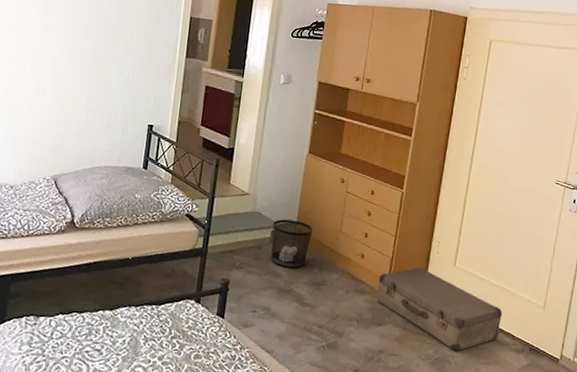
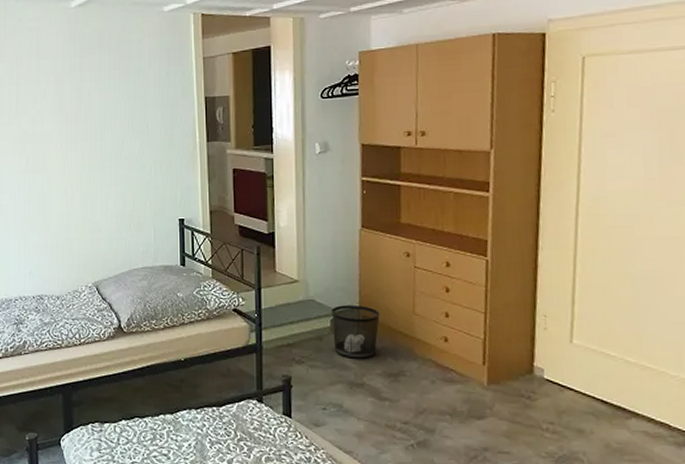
suitcase: present [377,267,503,351] -> none [470,348,649,447]

